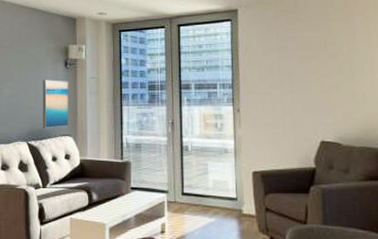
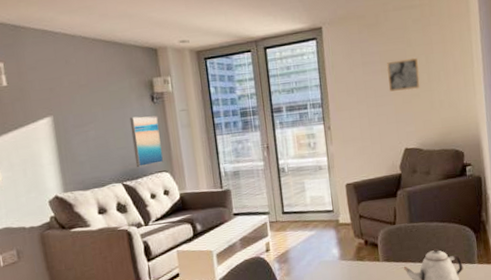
wall art: none [304,46,341,80] -> present [386,57,420,92]

